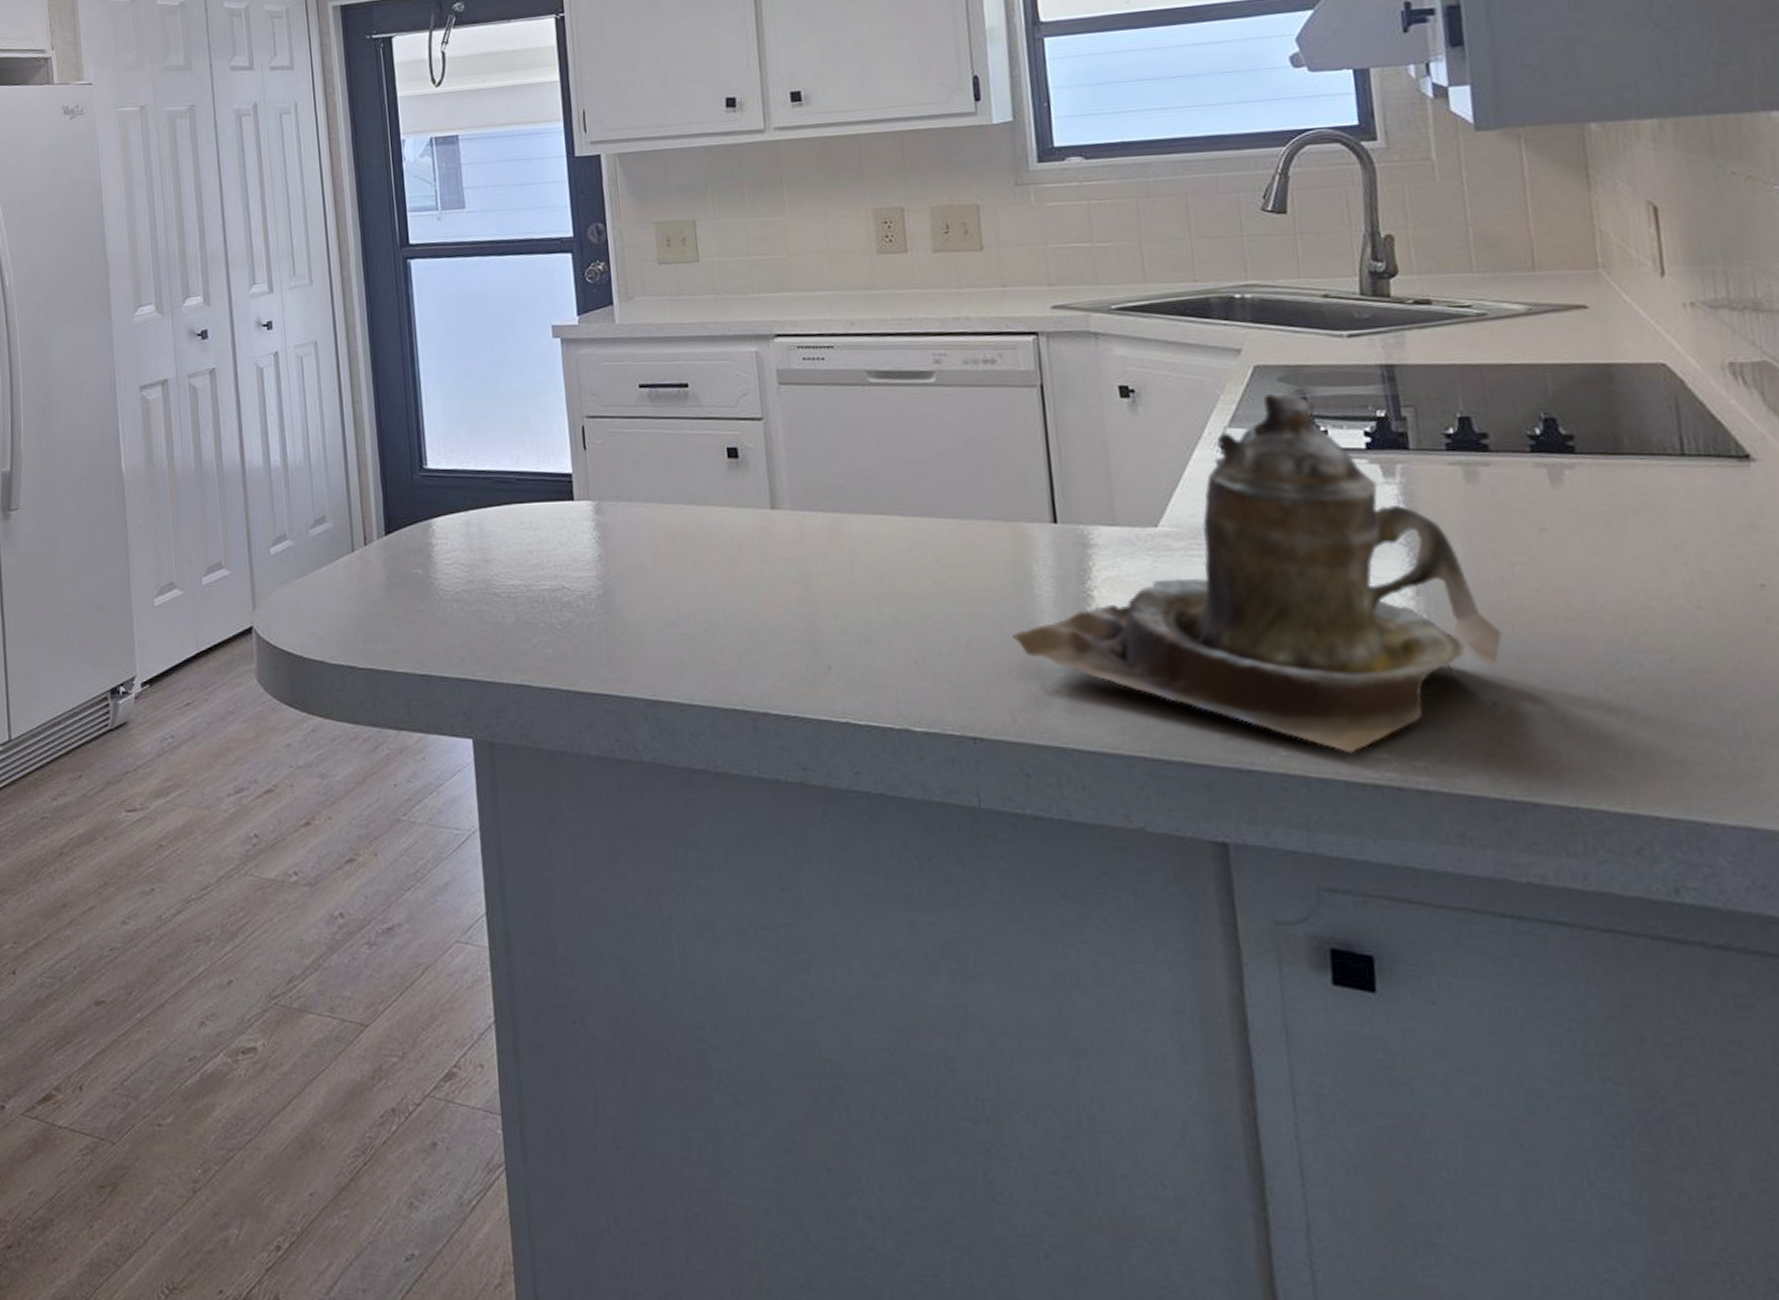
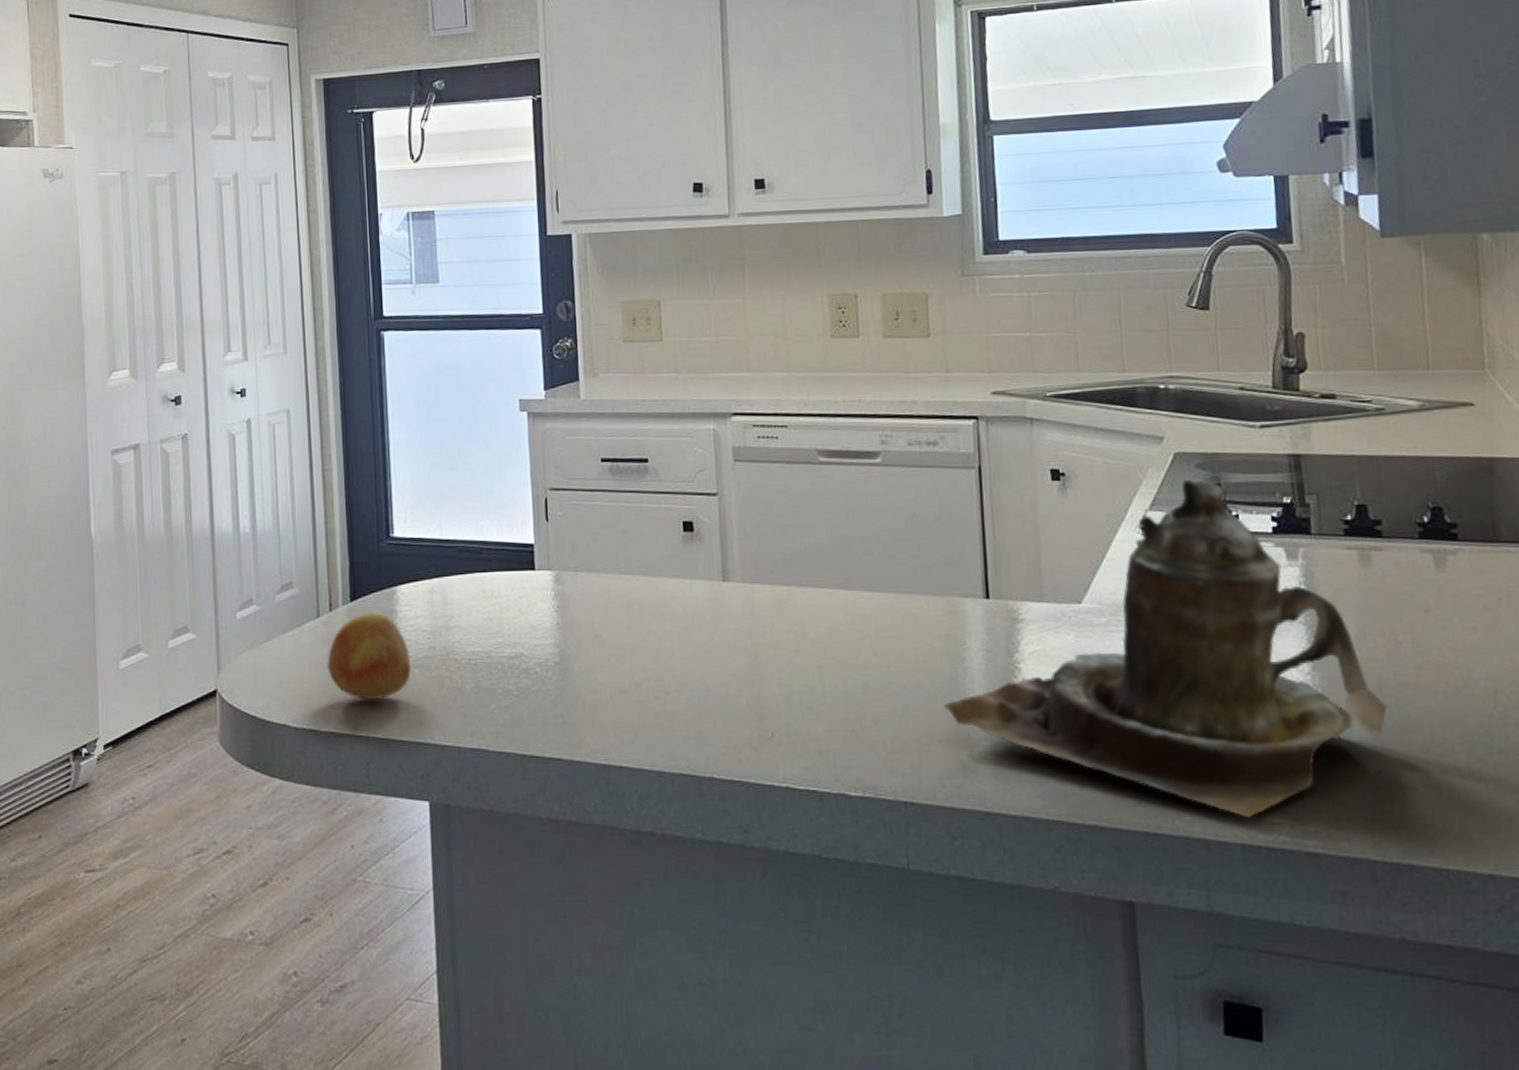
fruit: none [363,545,450,635] -> present [327,612,412,699]

